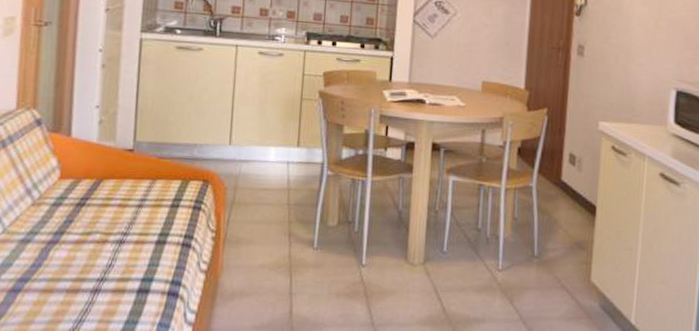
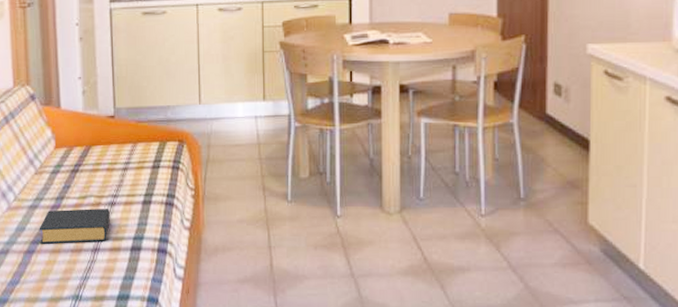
hardback book: none [28,245,117,283] -> present [39,208,110,244]

